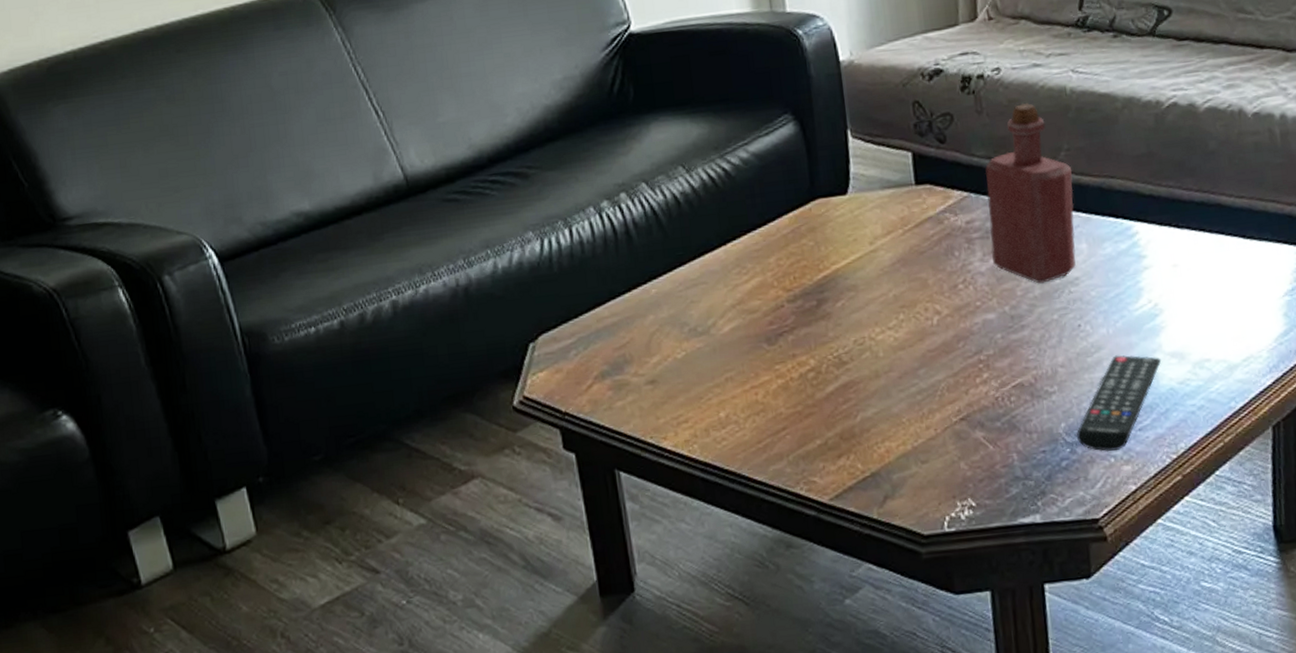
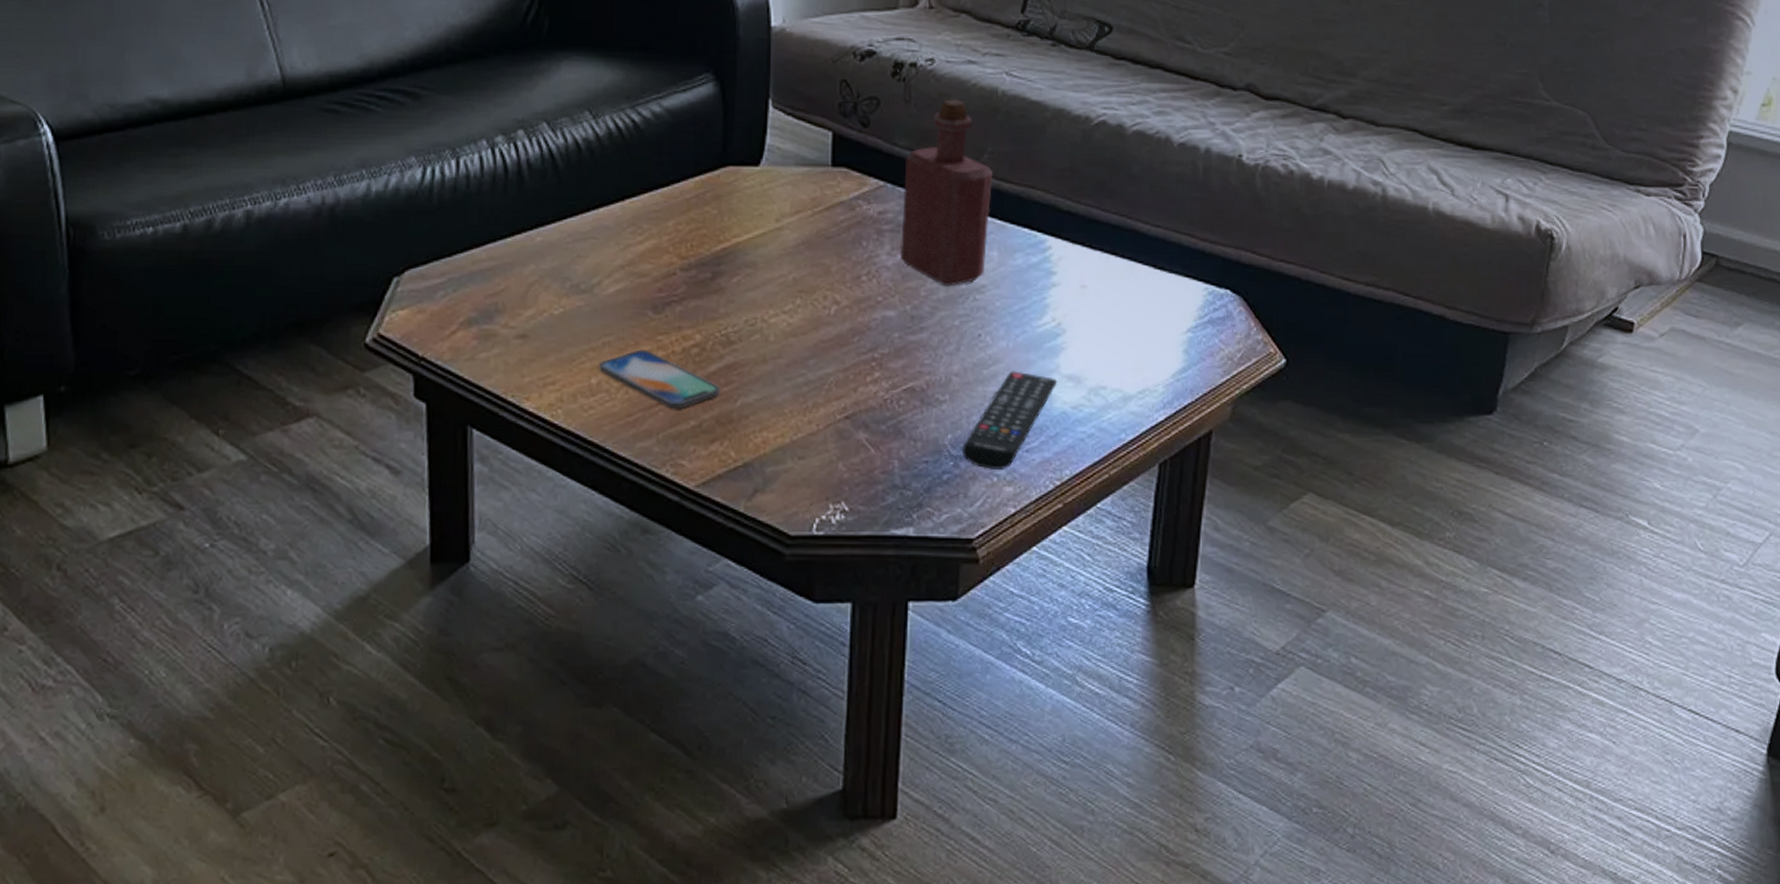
smartphone: none [724,379,840,431] -> present [598,349,721,409]

